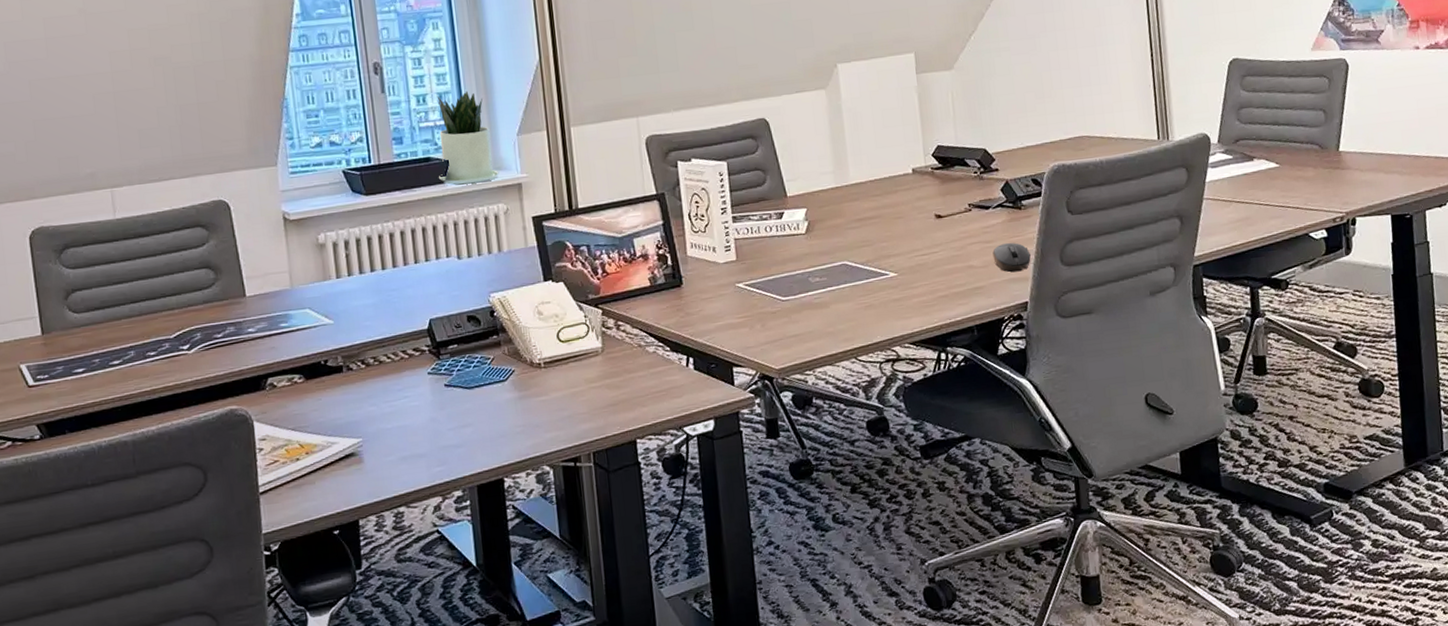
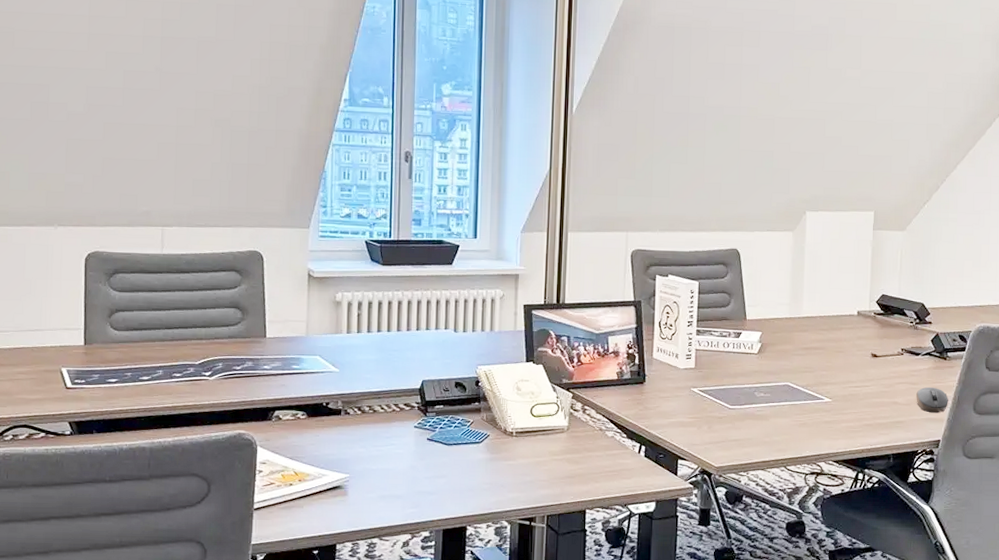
planter: present [436,90,499,185] -> none [447,187,501,269]

